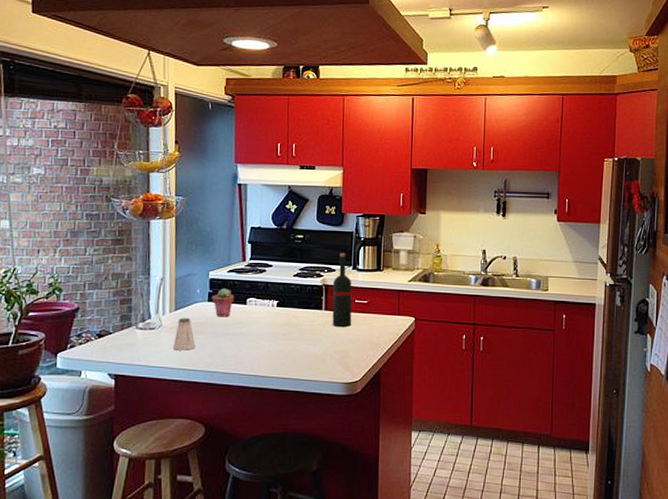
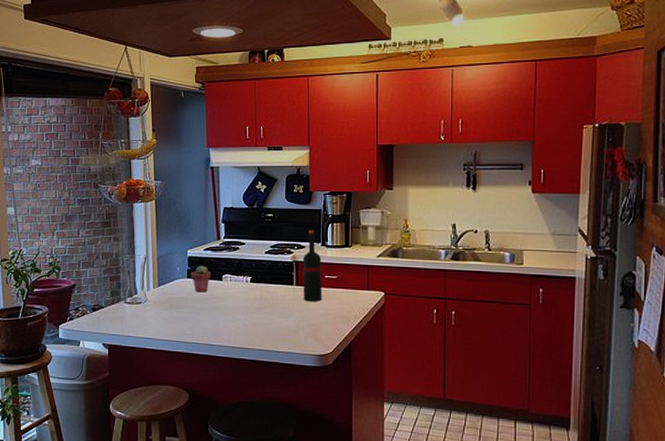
saltshaker: present [173,317,196,351] -> none [158,293,178,323]

